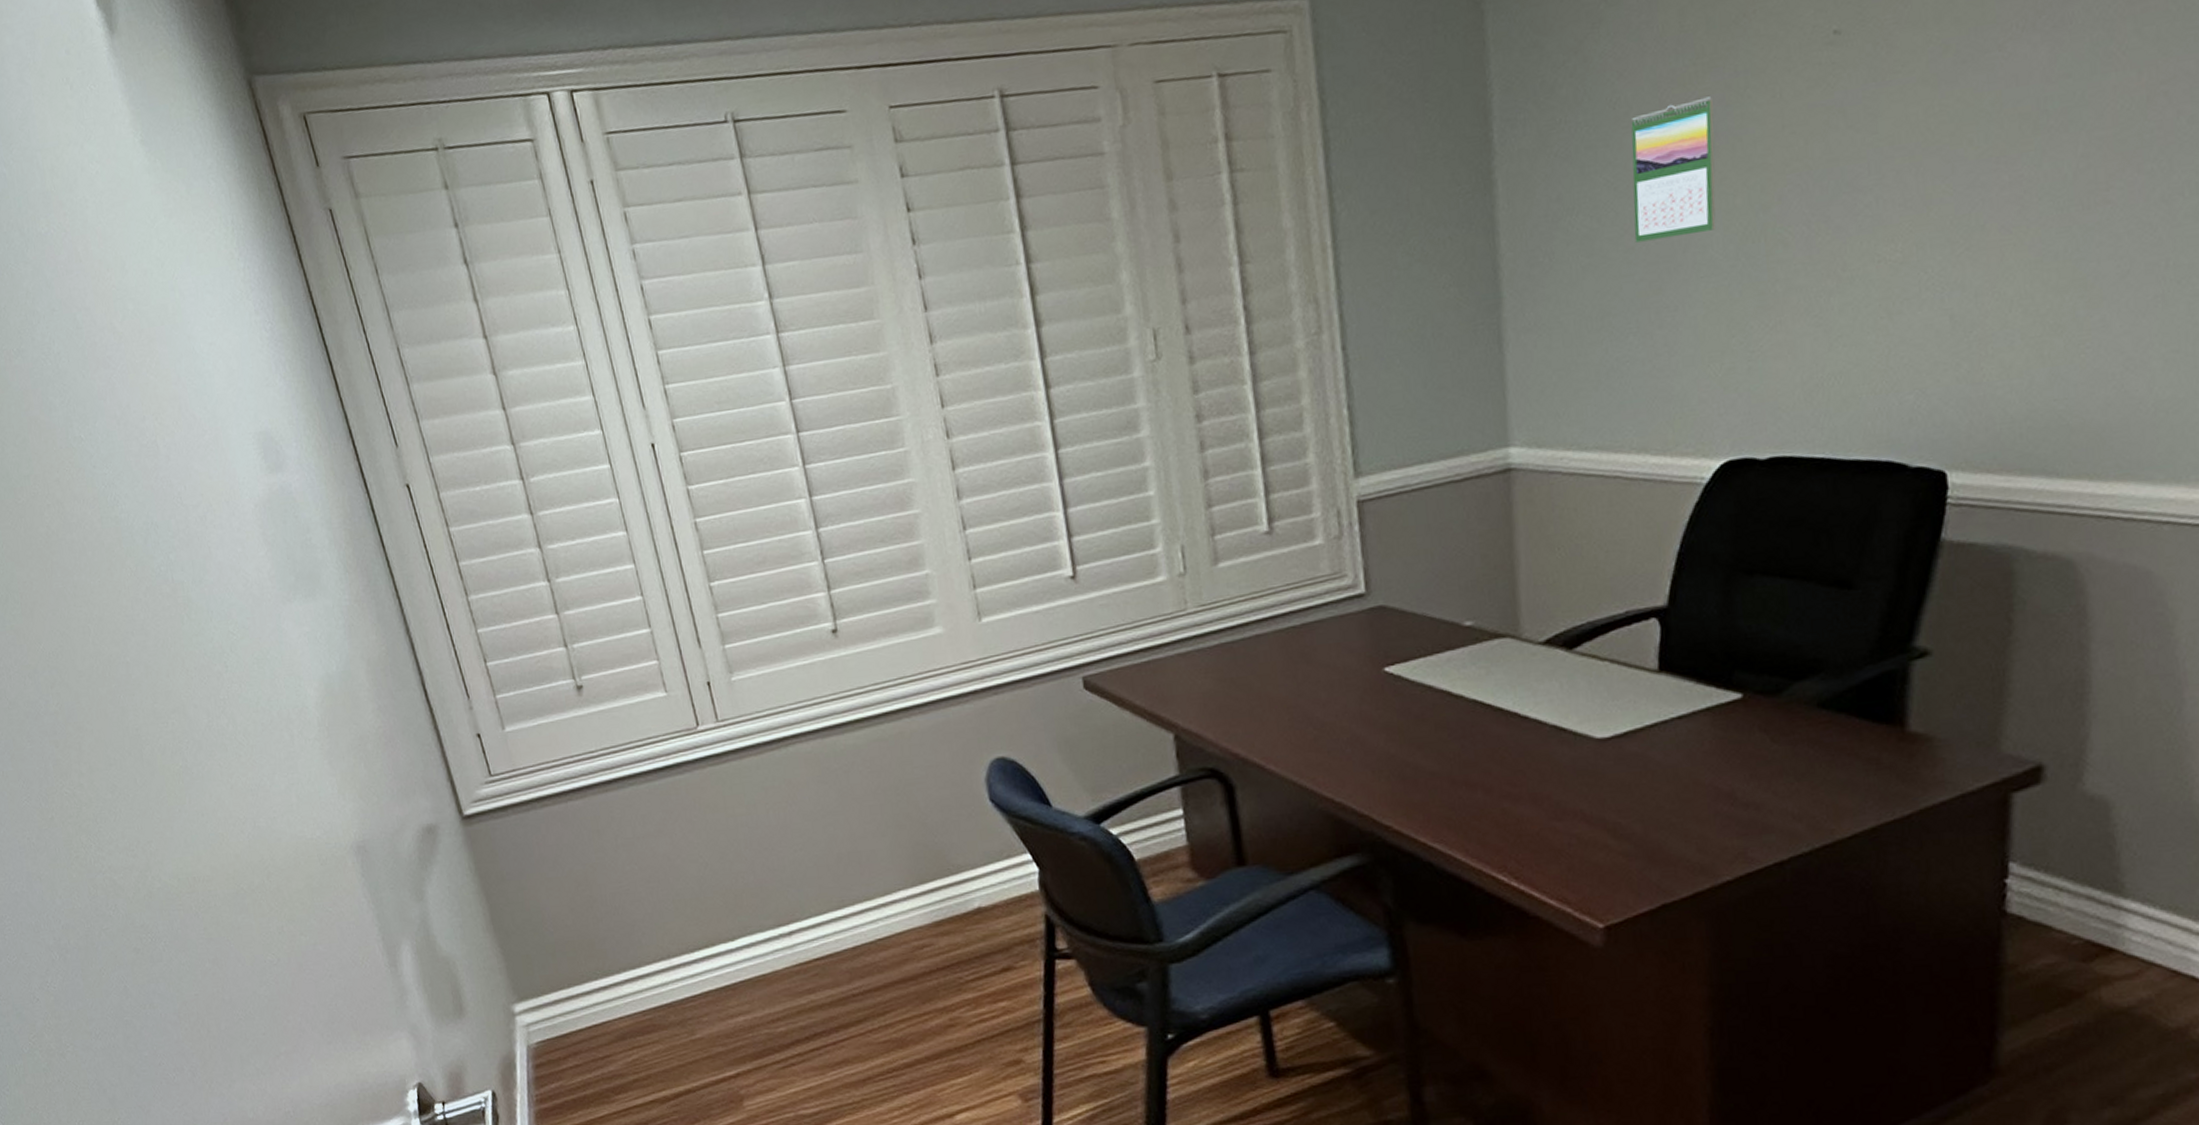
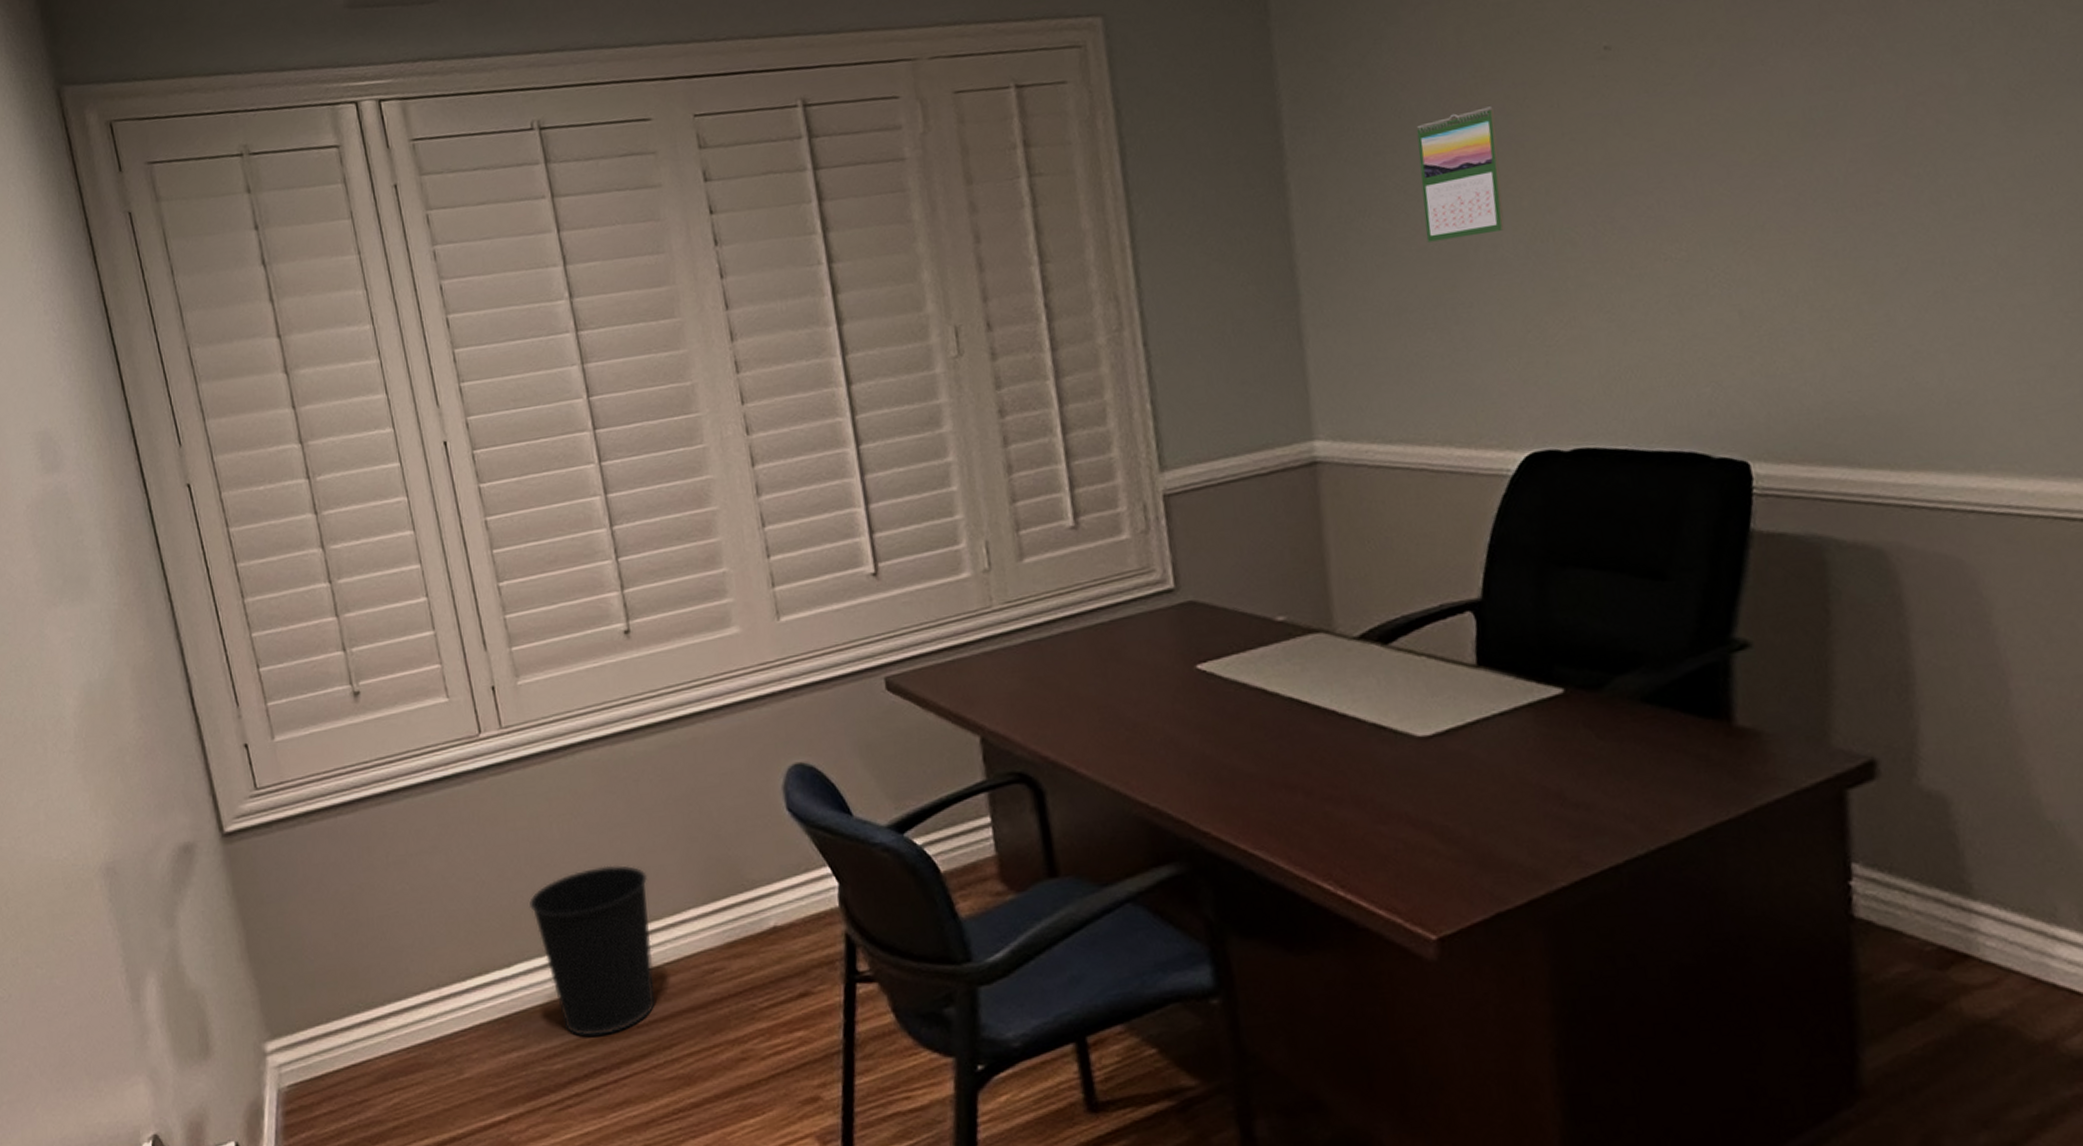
wastebasket: none [750,849,870,1003] -> present [529,865,656,1036]

